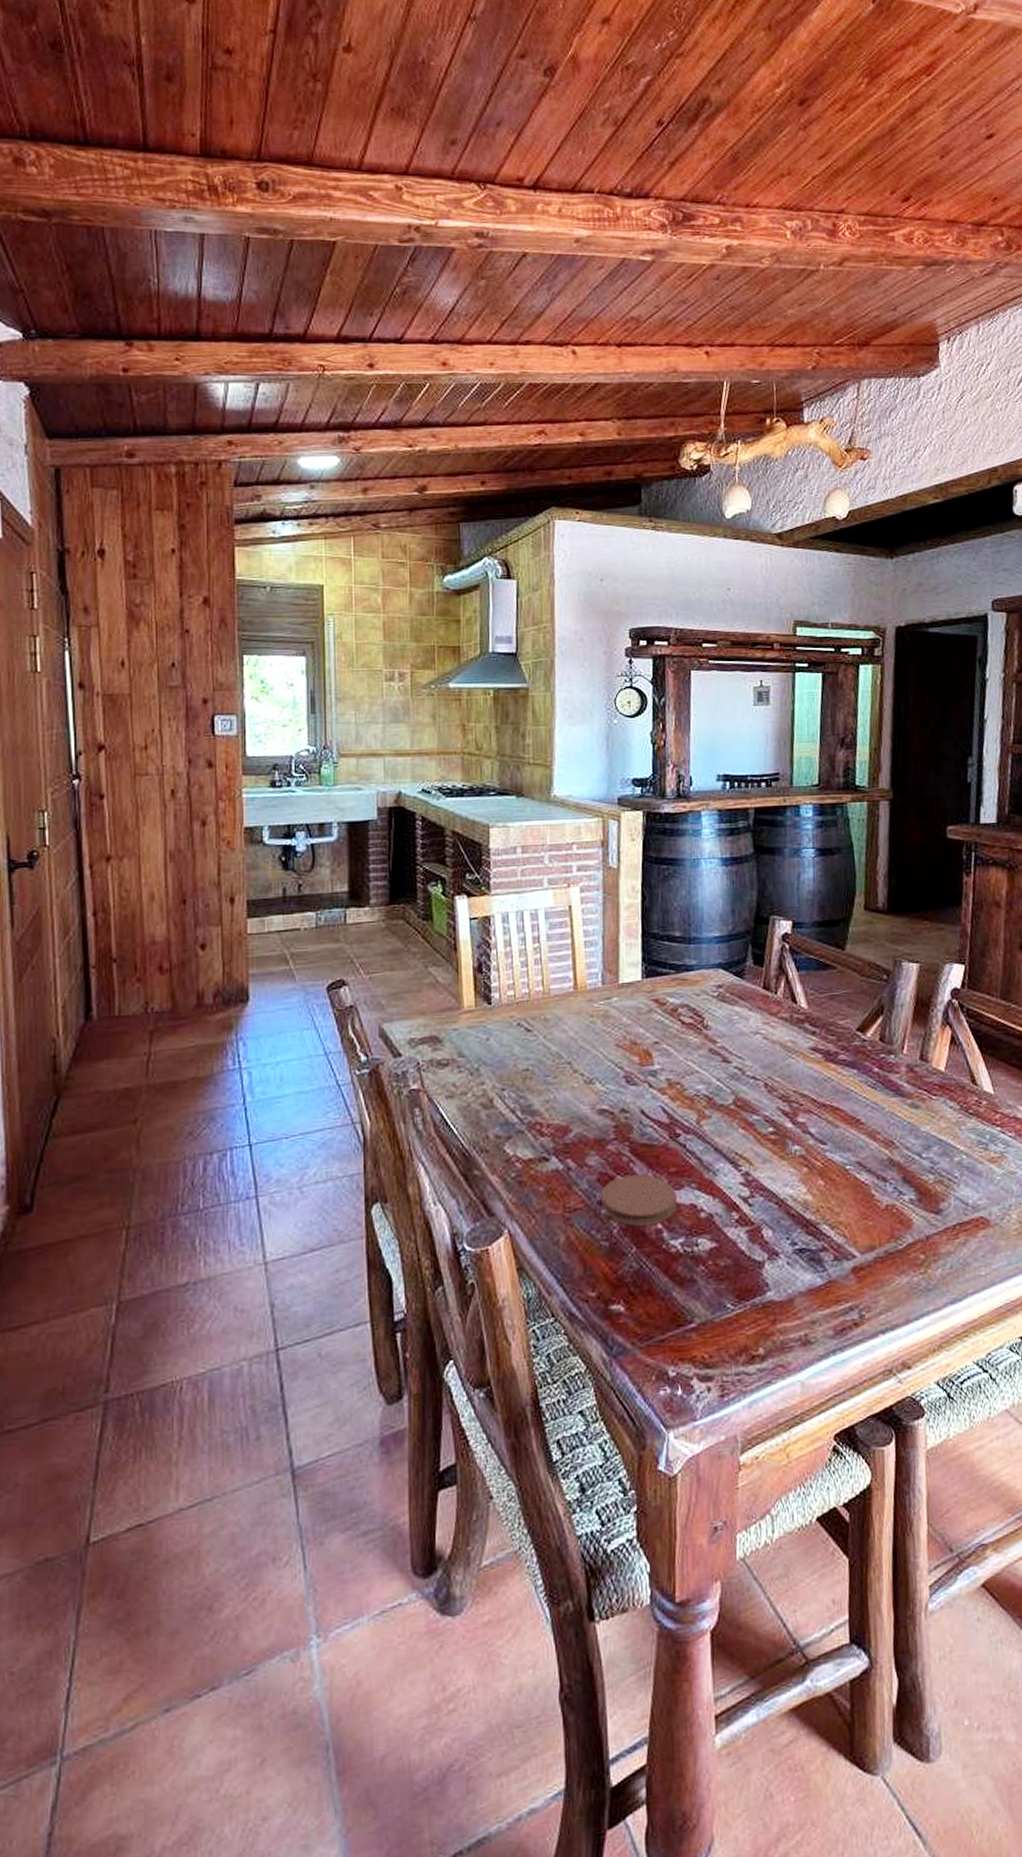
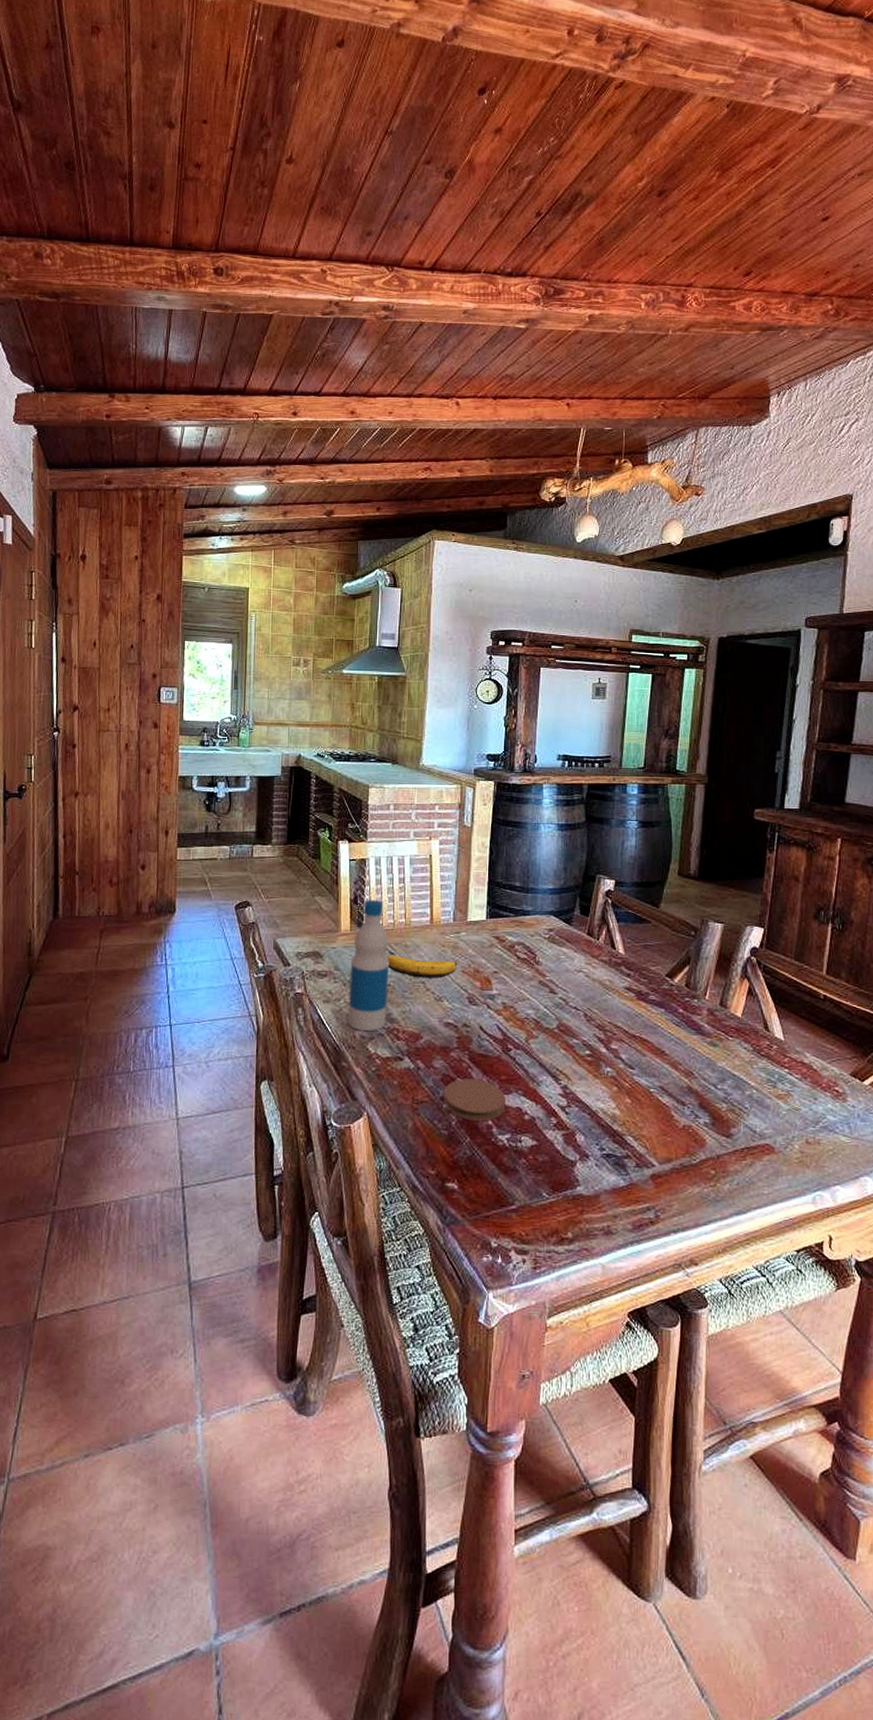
bottle: none [477,966,527,1129] -> present [348,900,389,1031]
banana: none [521,1032,610,1058] -> present [386,955,458,978]

